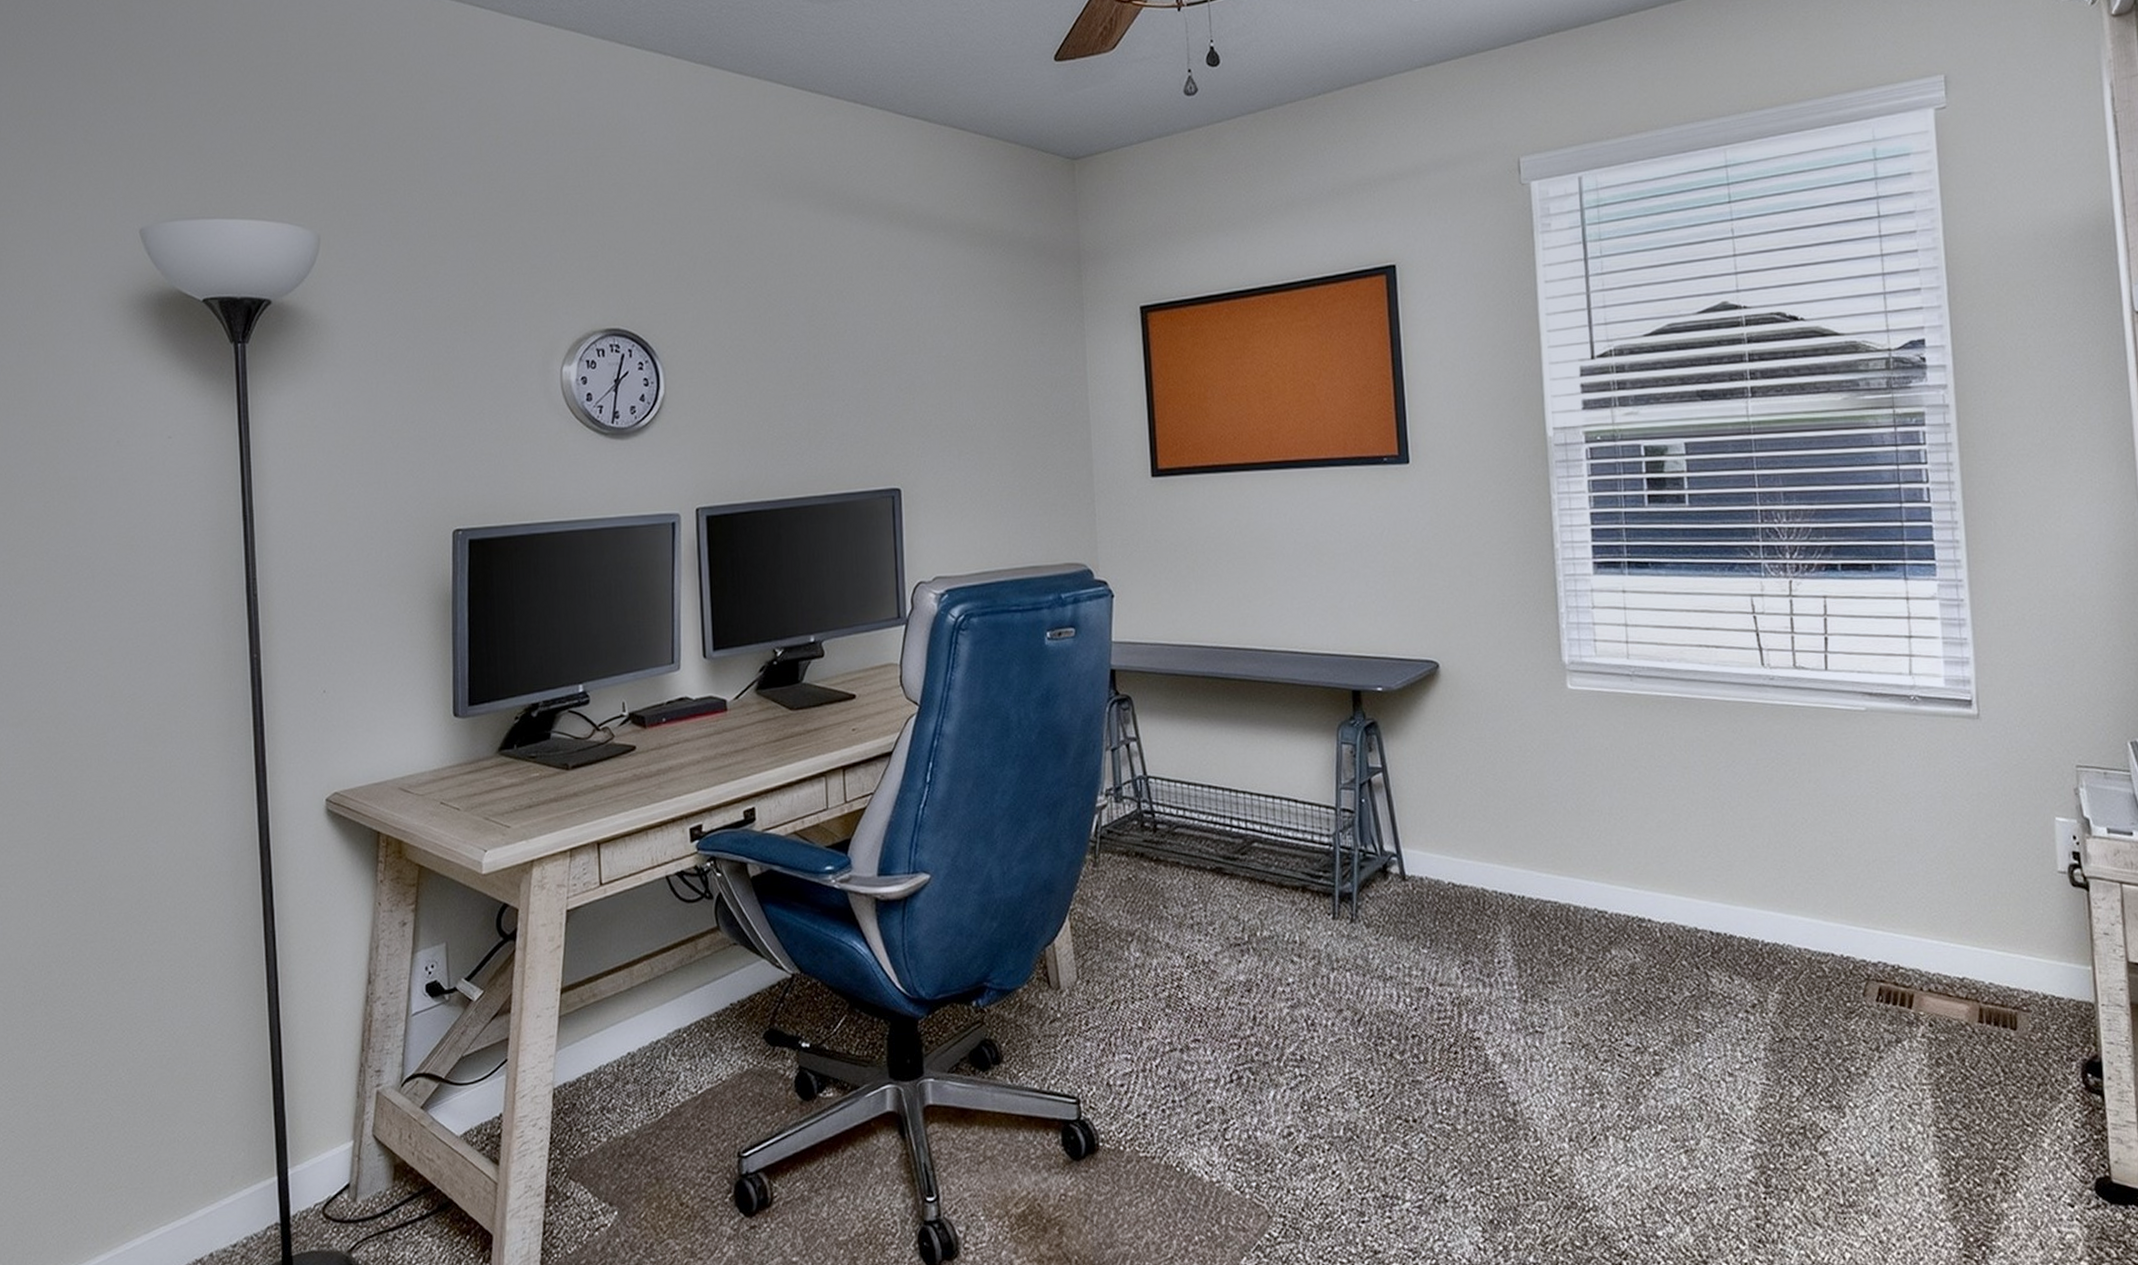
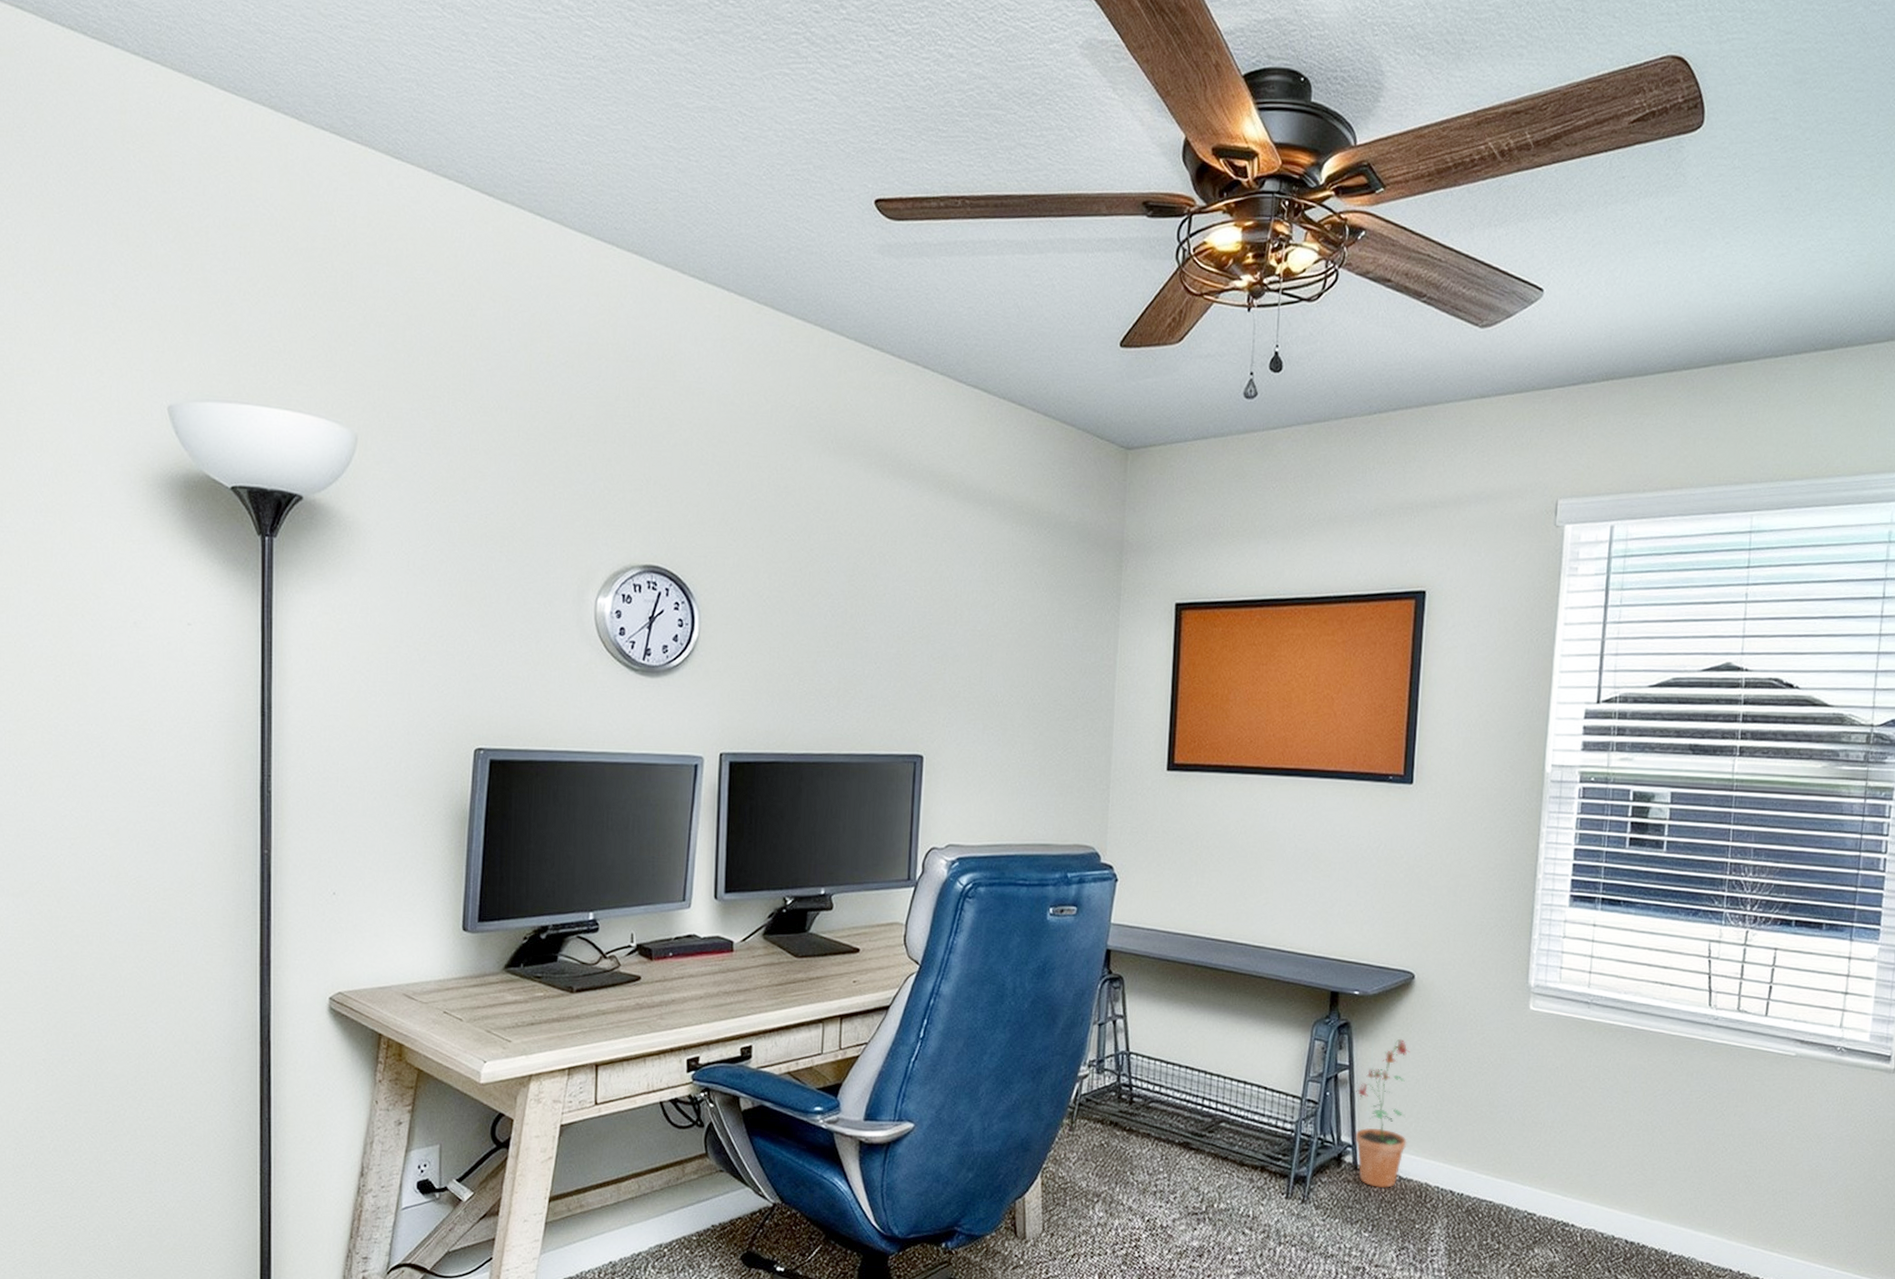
potted plant: none [1393,734,1456,898] -> present [1355,1039,1410,1188]

